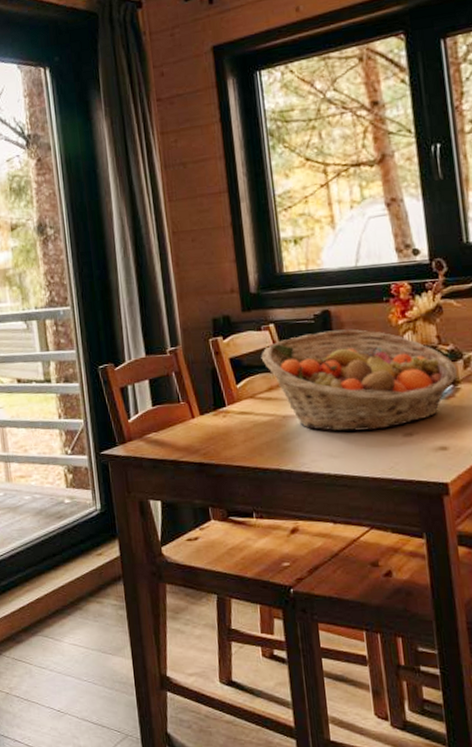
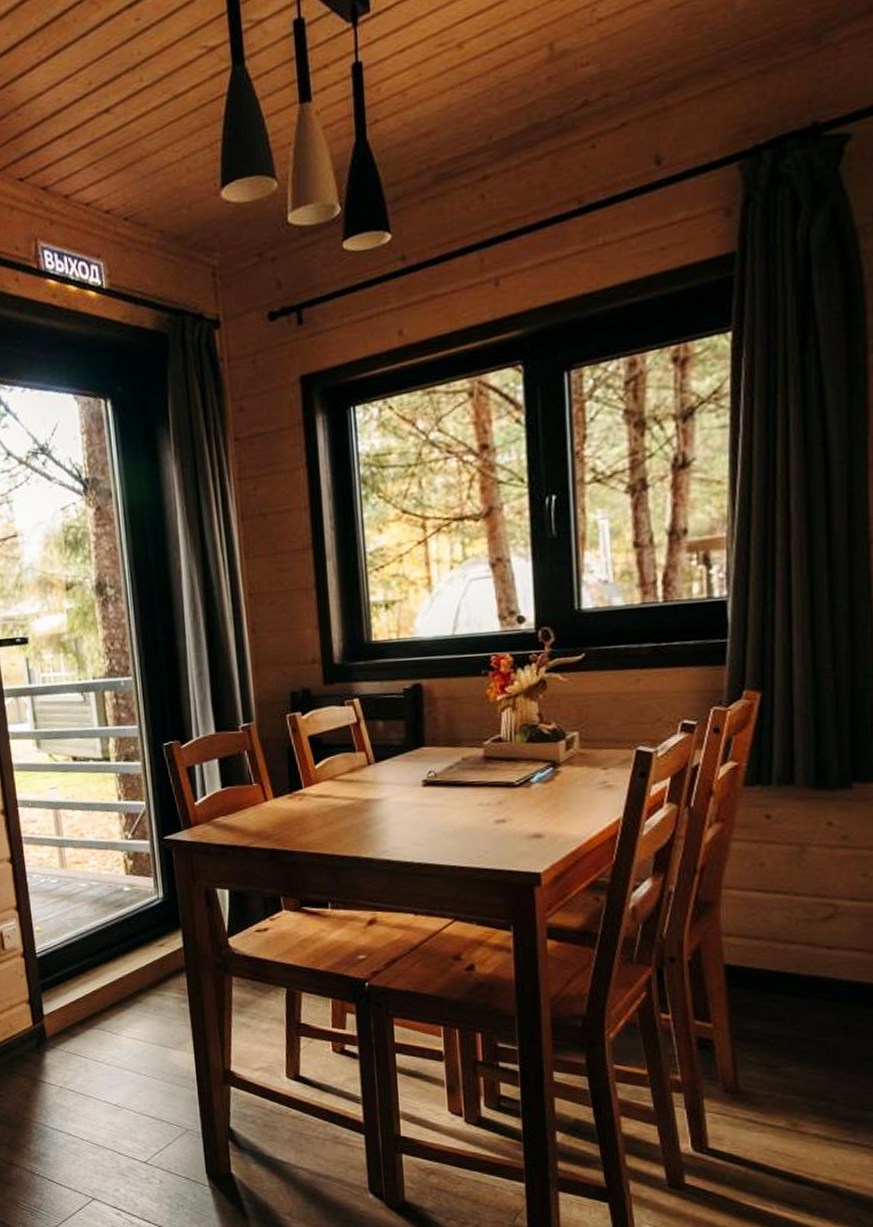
fruit basket: present [261,329,458,432] -> none [343,705,559,817]

